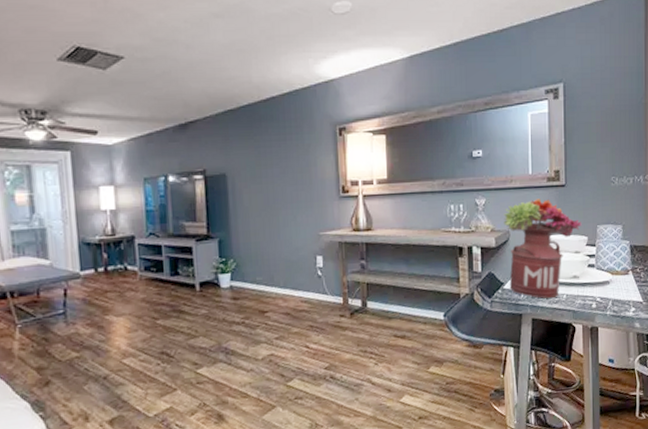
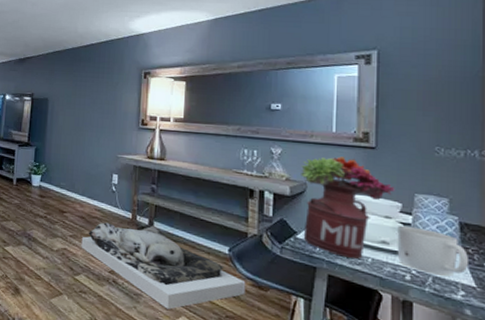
dog bed: none [289,306,462,392] -> present [81,222,246,310]
mug: none [585,257,637,299] -> present [397,225,468,278]

